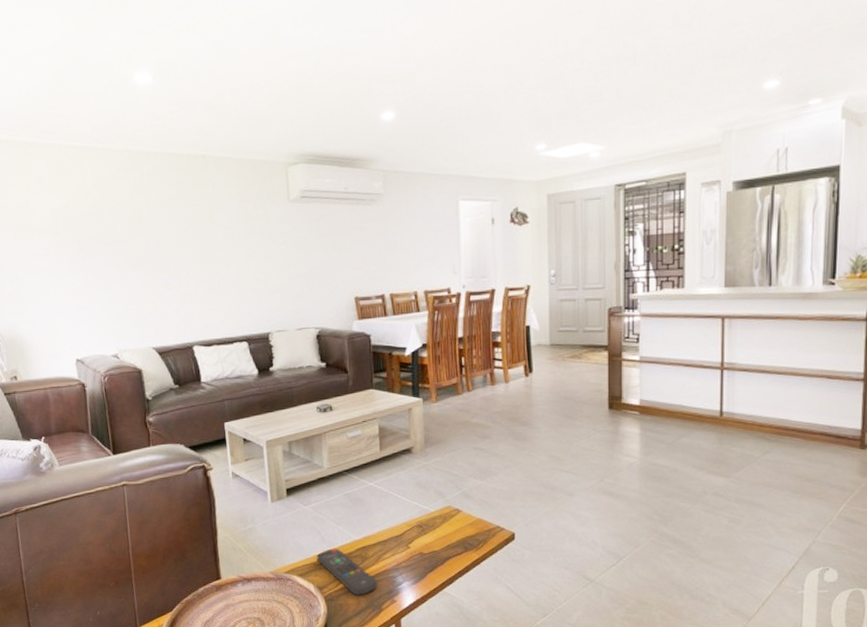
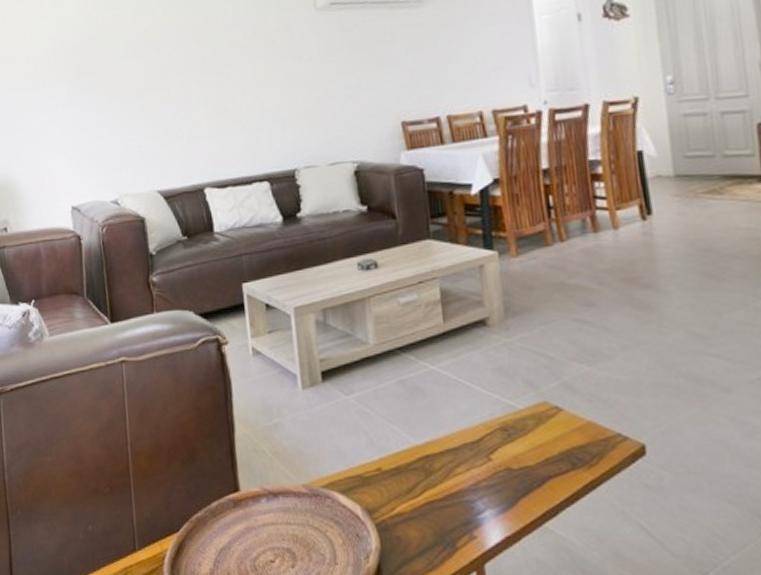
remote control: present [316,548,377,595] -> none [363,456,449,525]

